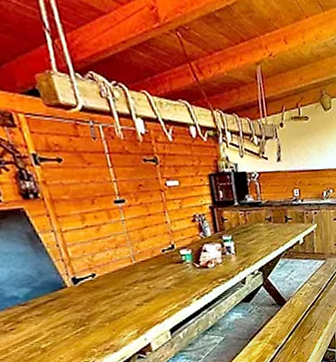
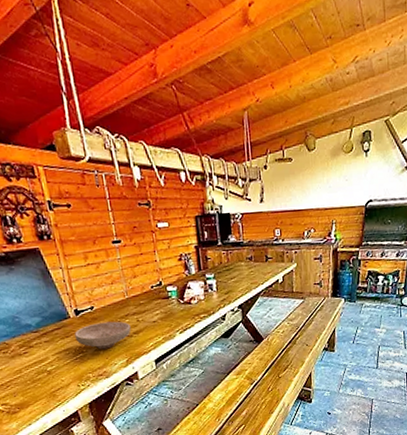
bowl: none [73,289,141,321] -> present [74,321,131,349]

